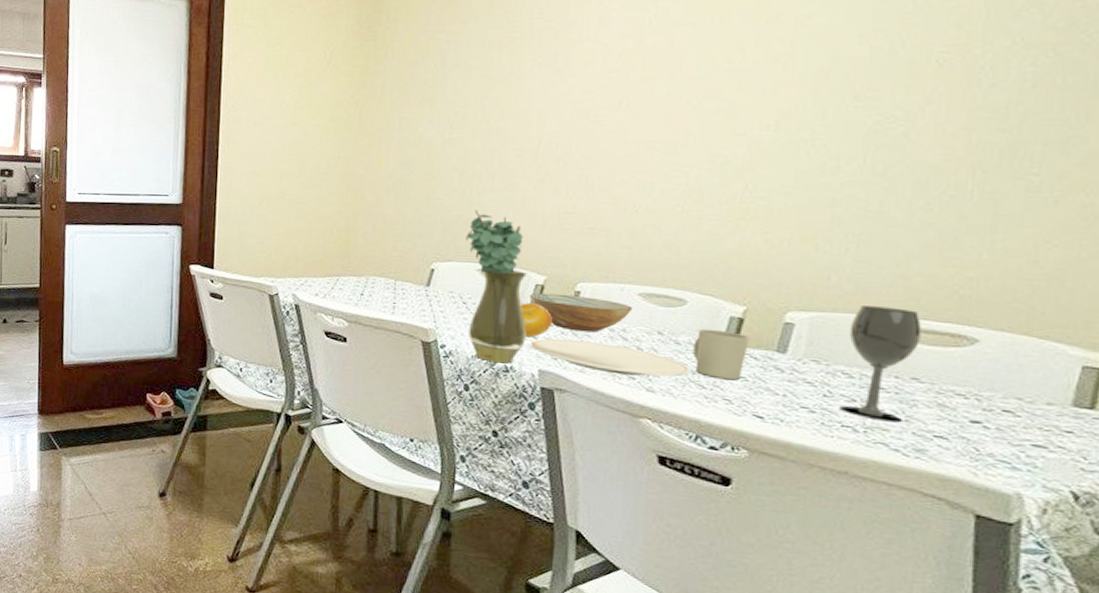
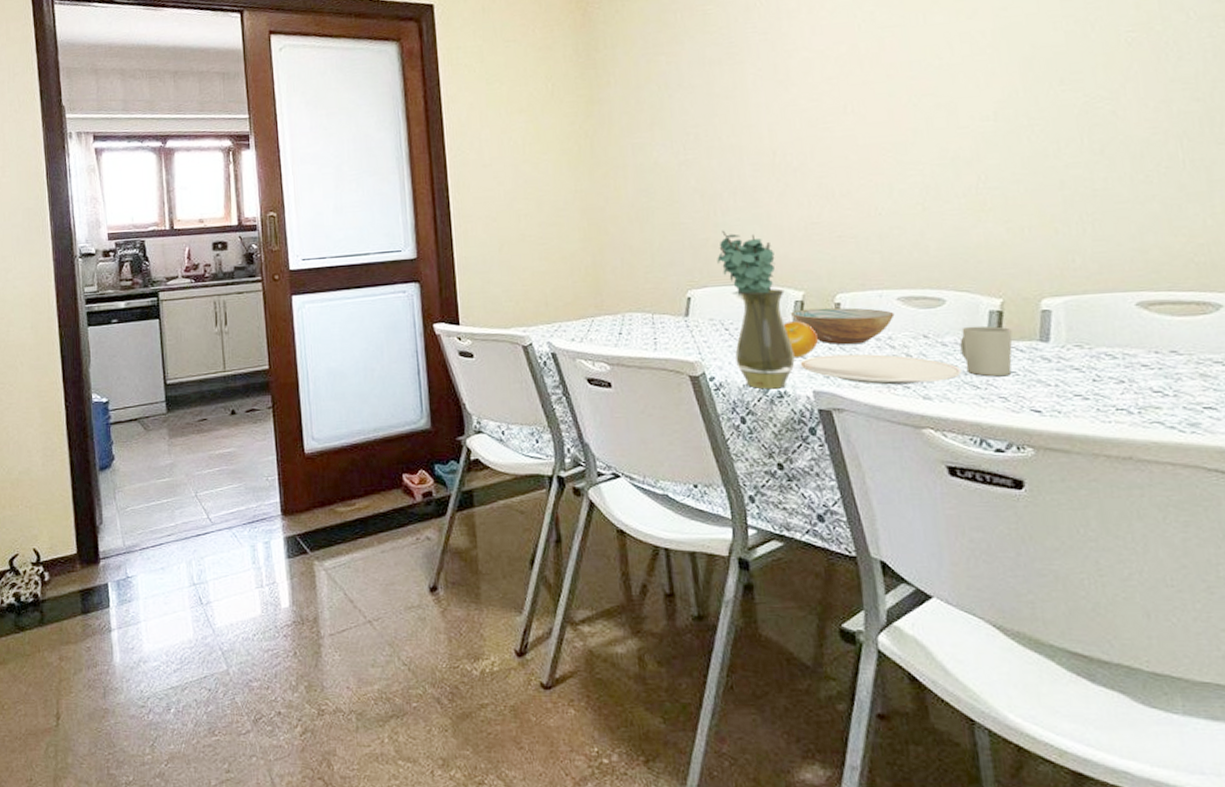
wine glass: present [839,305,923,423] -> none [1102,282,1173,400]

